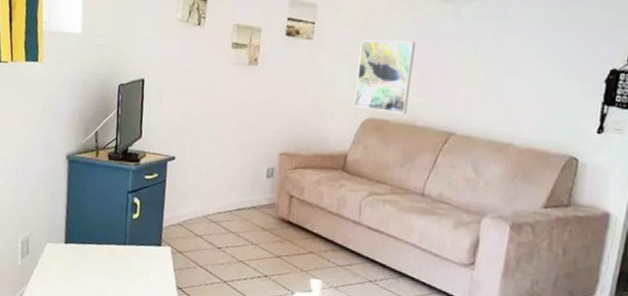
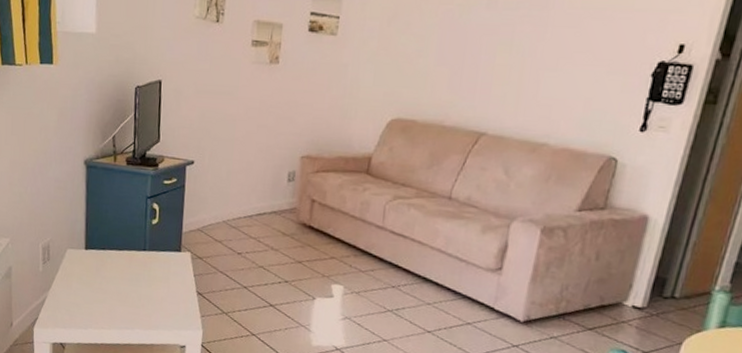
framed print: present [355,40,415,114] -> none [380,34,447,114]

